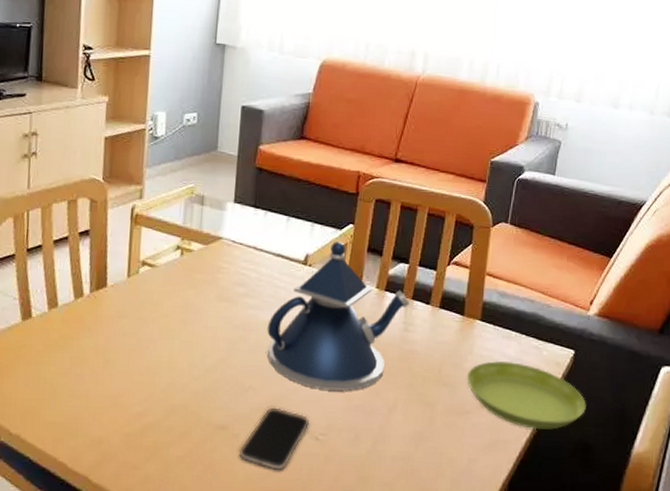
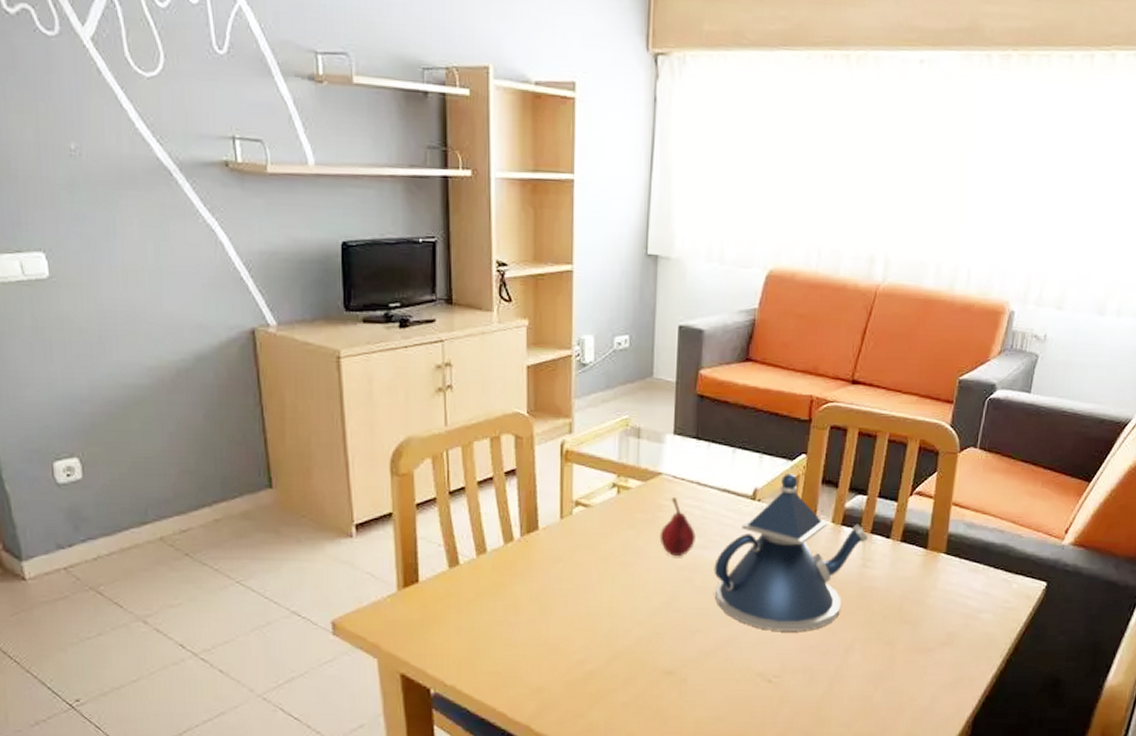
fruit: none [218,260,251,316] -> present [659,497,696,557]
smartphone: present [238,407,310,471] -> none [687,650,762,715]
saucer: present [466,360,586,430] -> none [929,595,1058,666]

